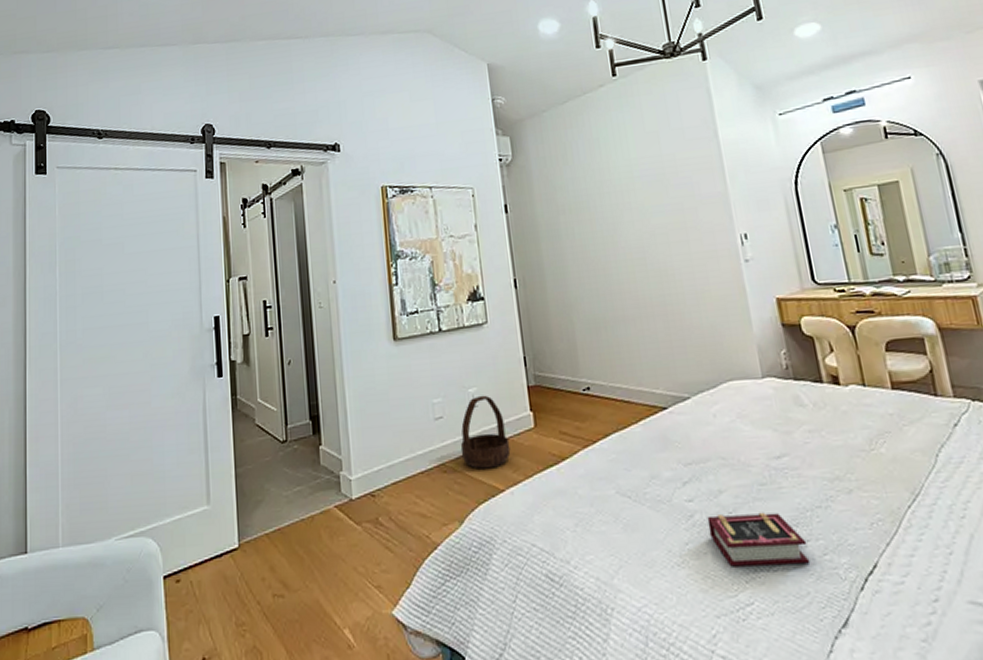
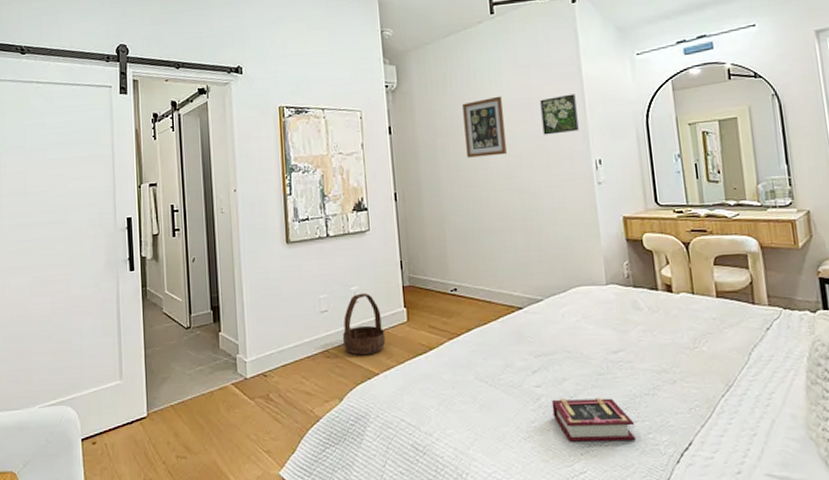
wall art: none [586,166,639,237] -> present [462,96,507,158]
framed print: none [673,161,719,208] -> present [540,94,579,135]

